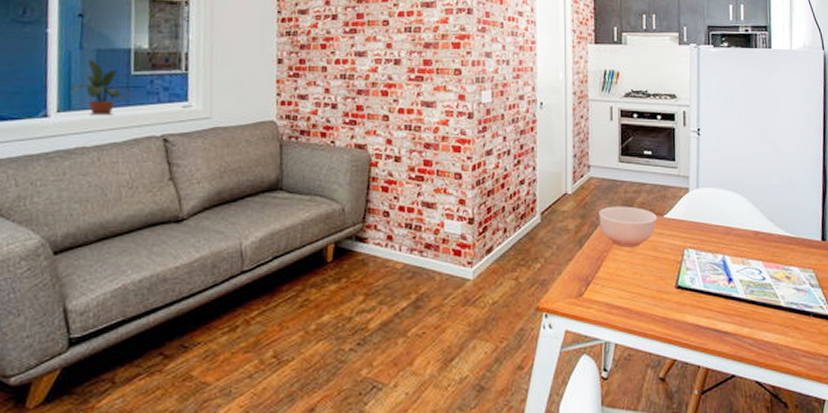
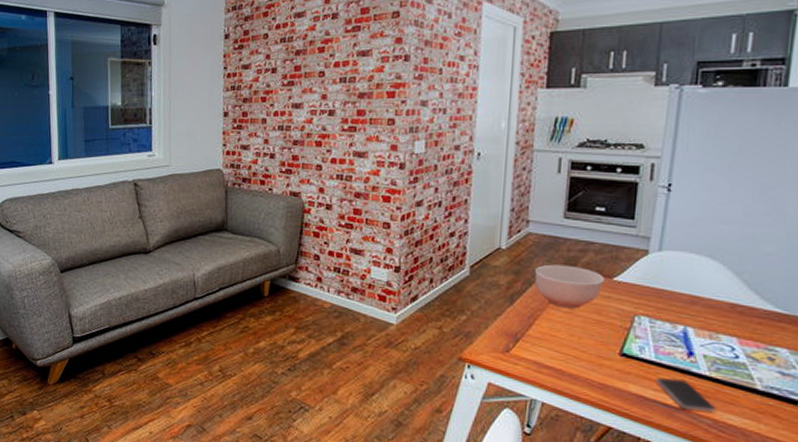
potted plant: present [71,60,132,116] -> none [67,116,110,164]
smartphone: none [706,304,754,333] -> present [655,376,715,412]

